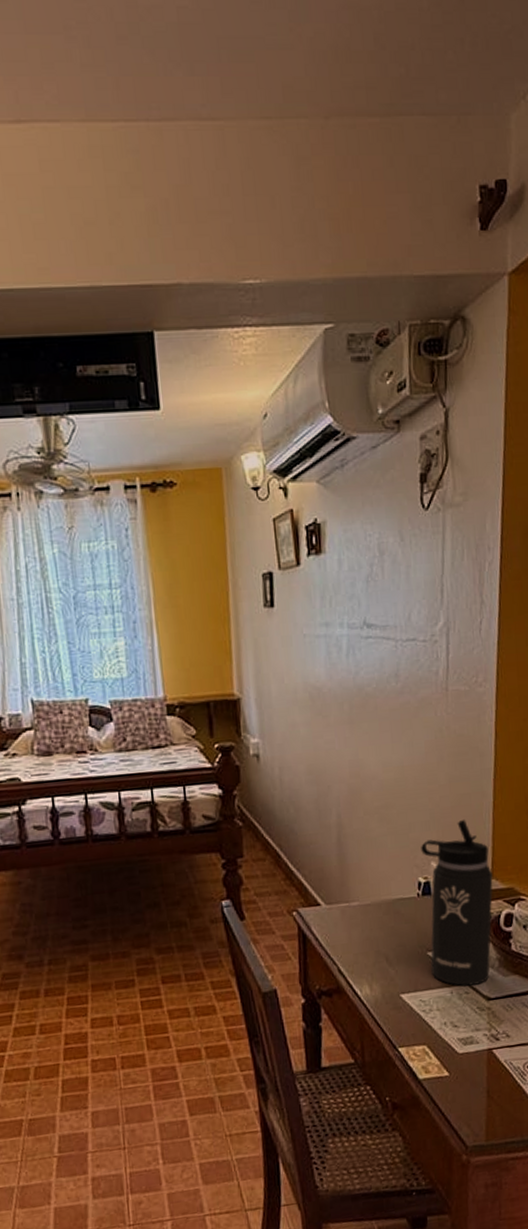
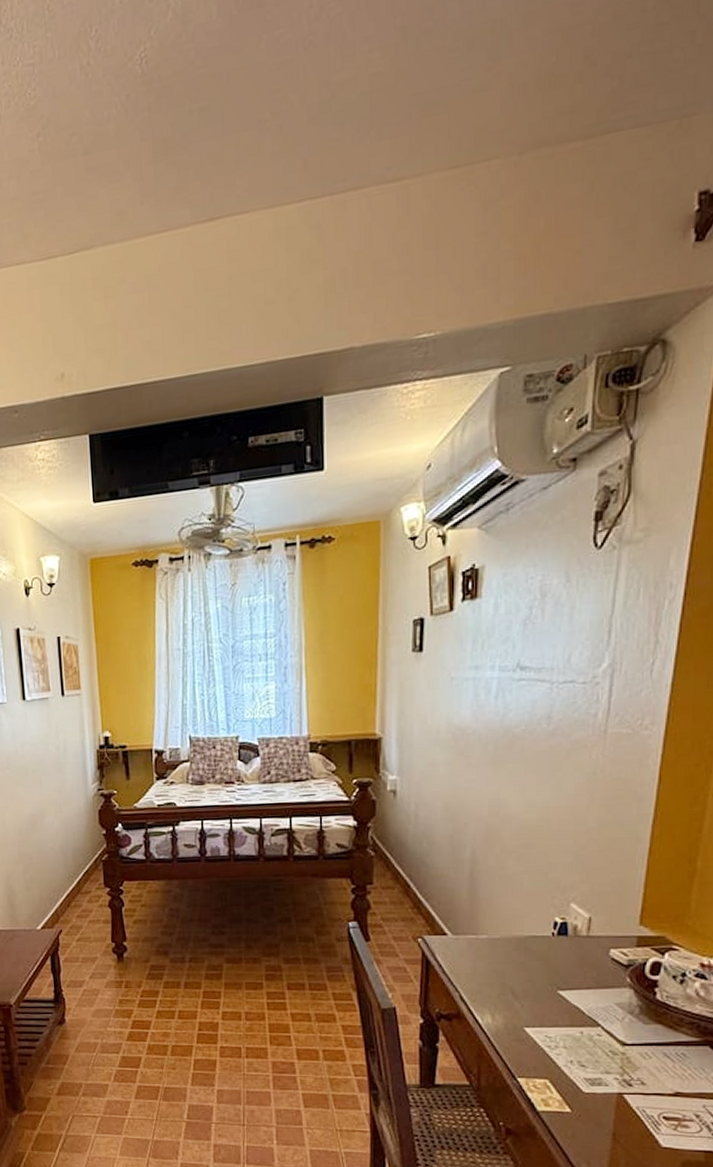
thermos bottle: present [421,818,493,986] -> none [560,863,641,1028]

